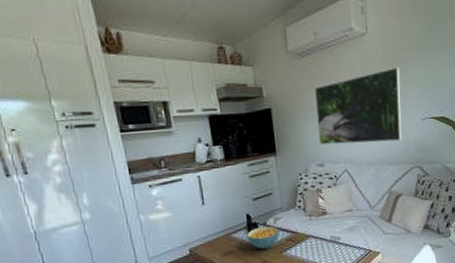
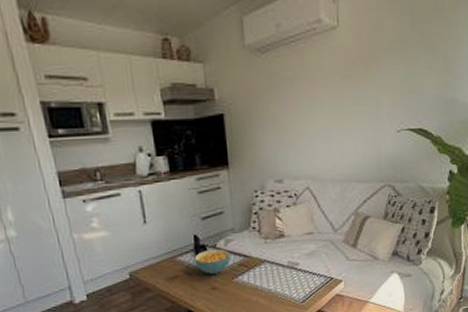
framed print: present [315,66,402,145] -> none [275,68,374,158]

